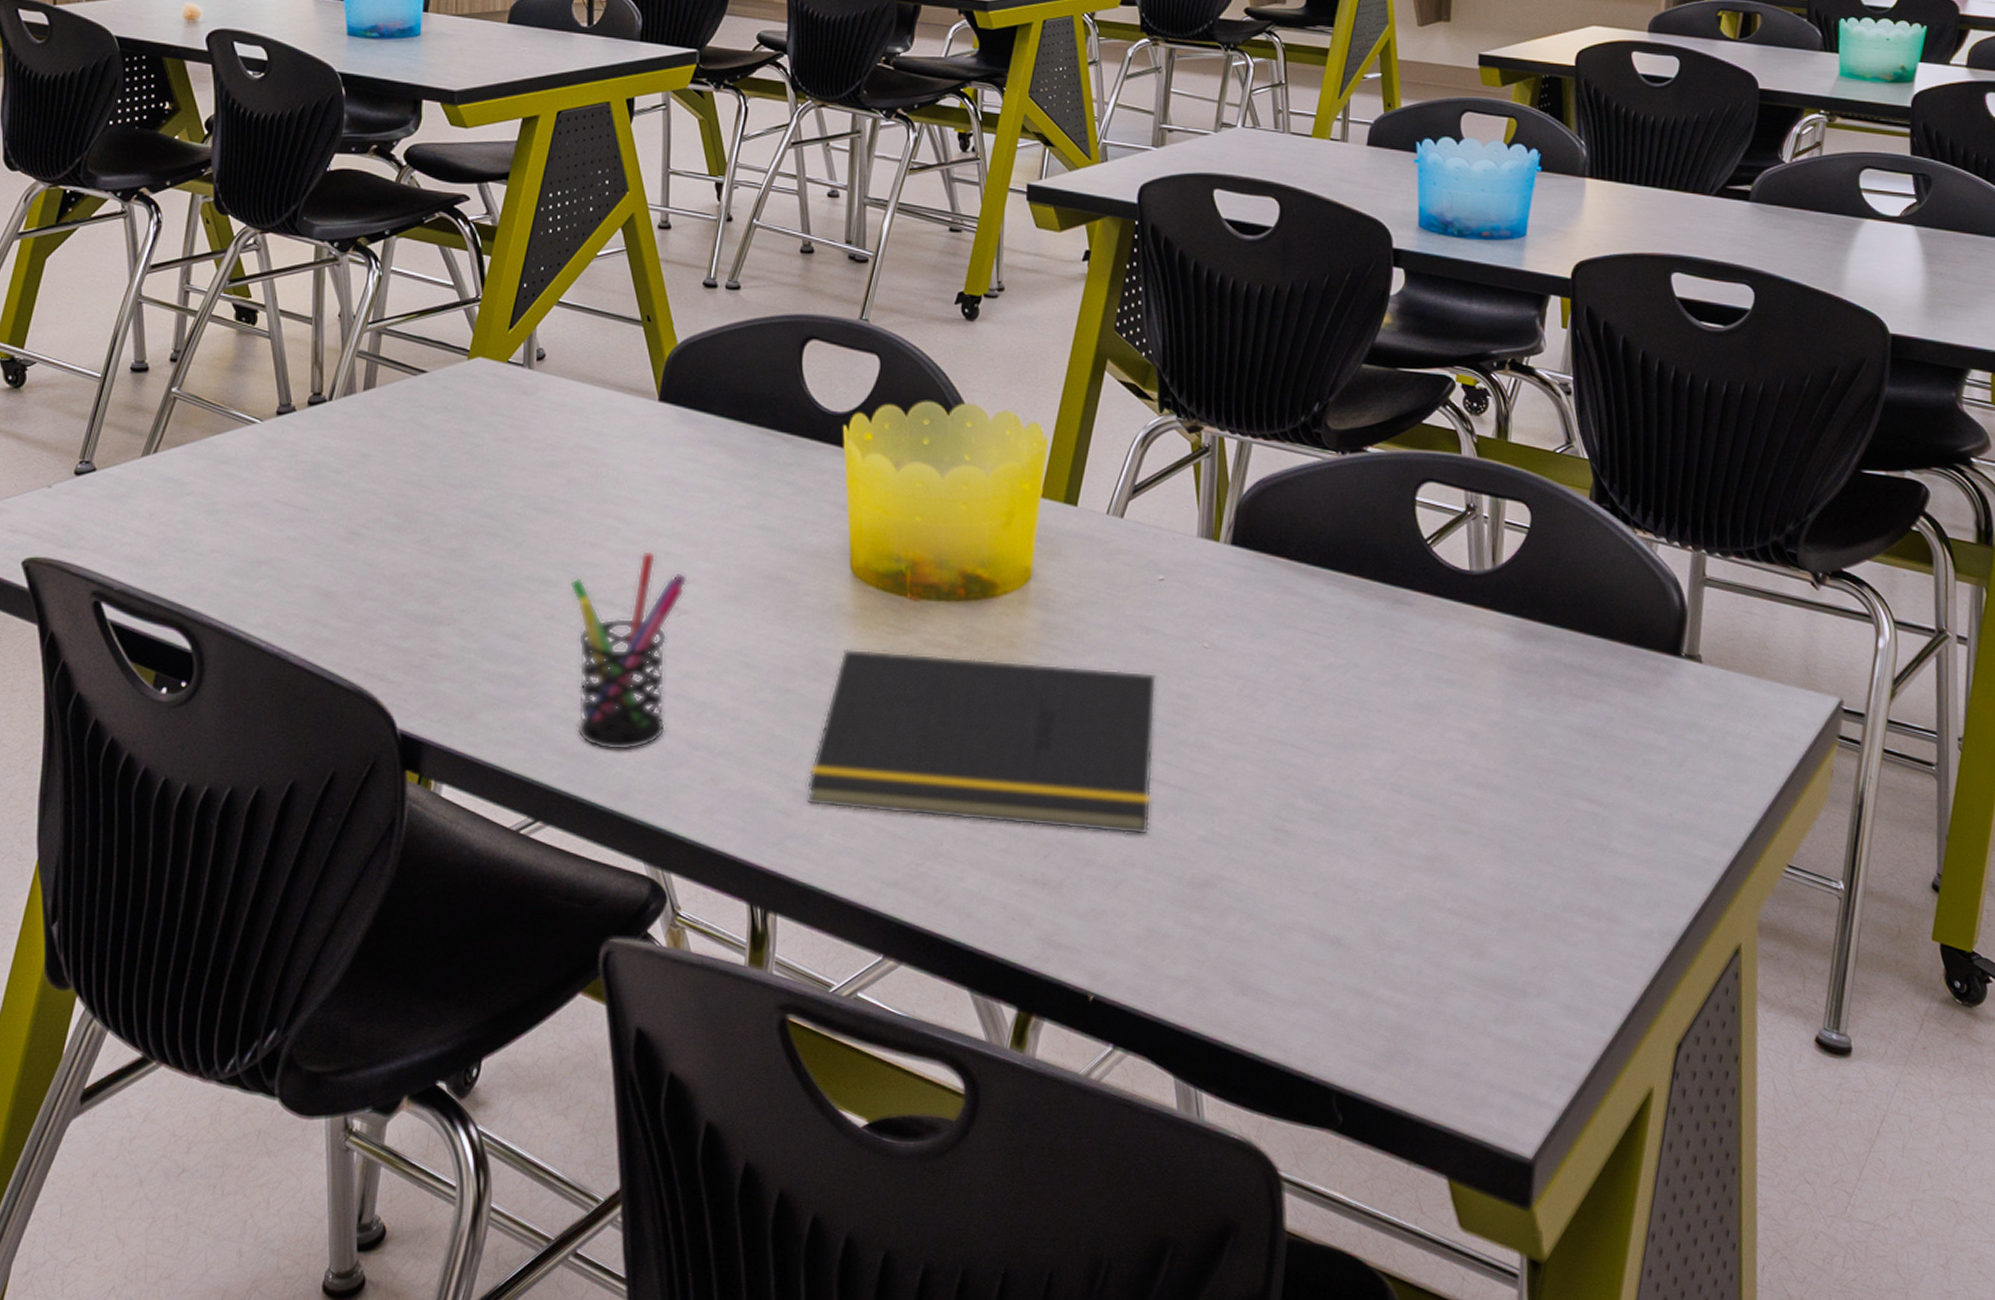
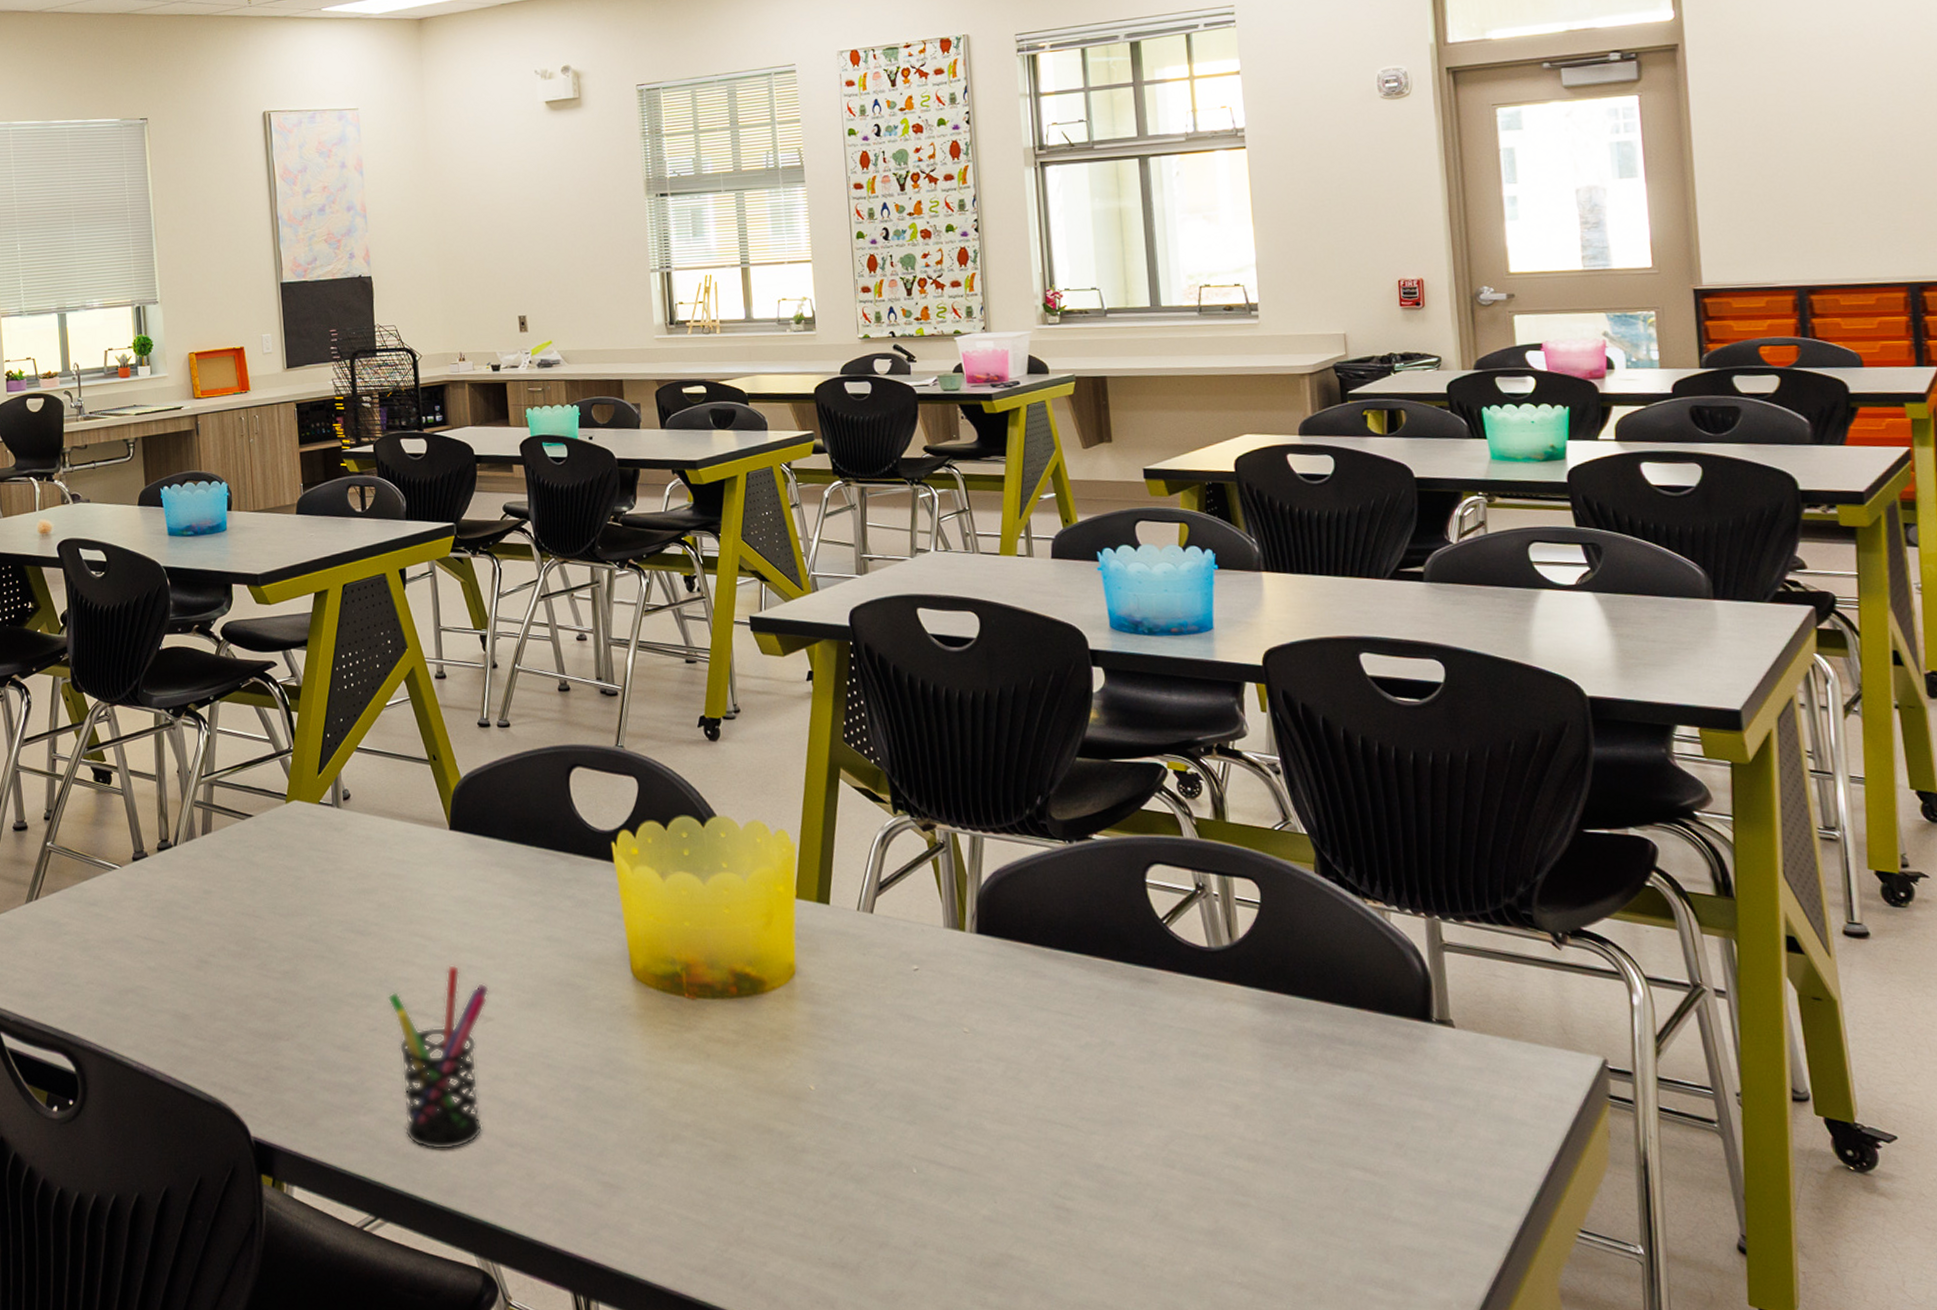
notepad: present [806,648,1157,836] -> none [613,1046,936,1217]

